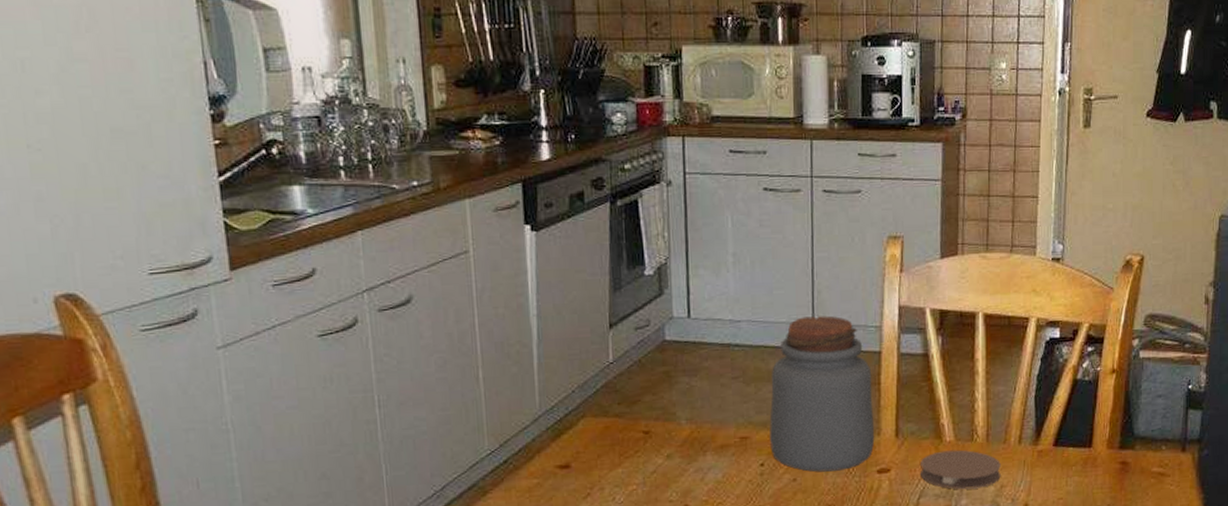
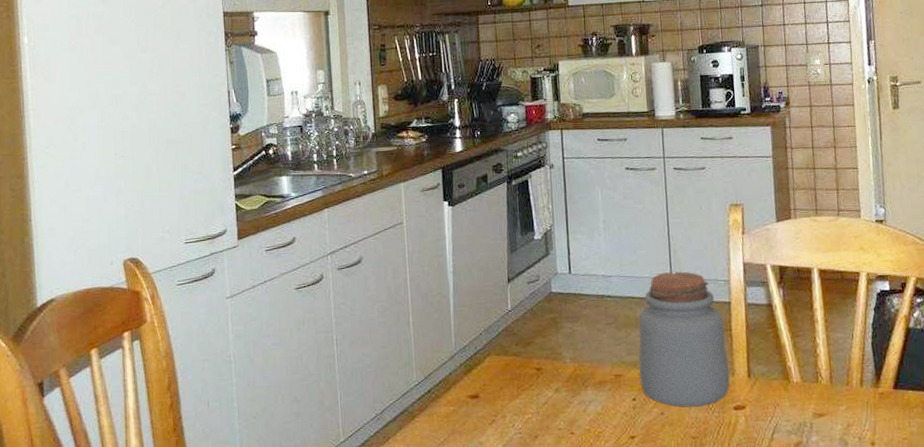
coaster: present [920,450,1001,490] -> none [772,390,847,427]

